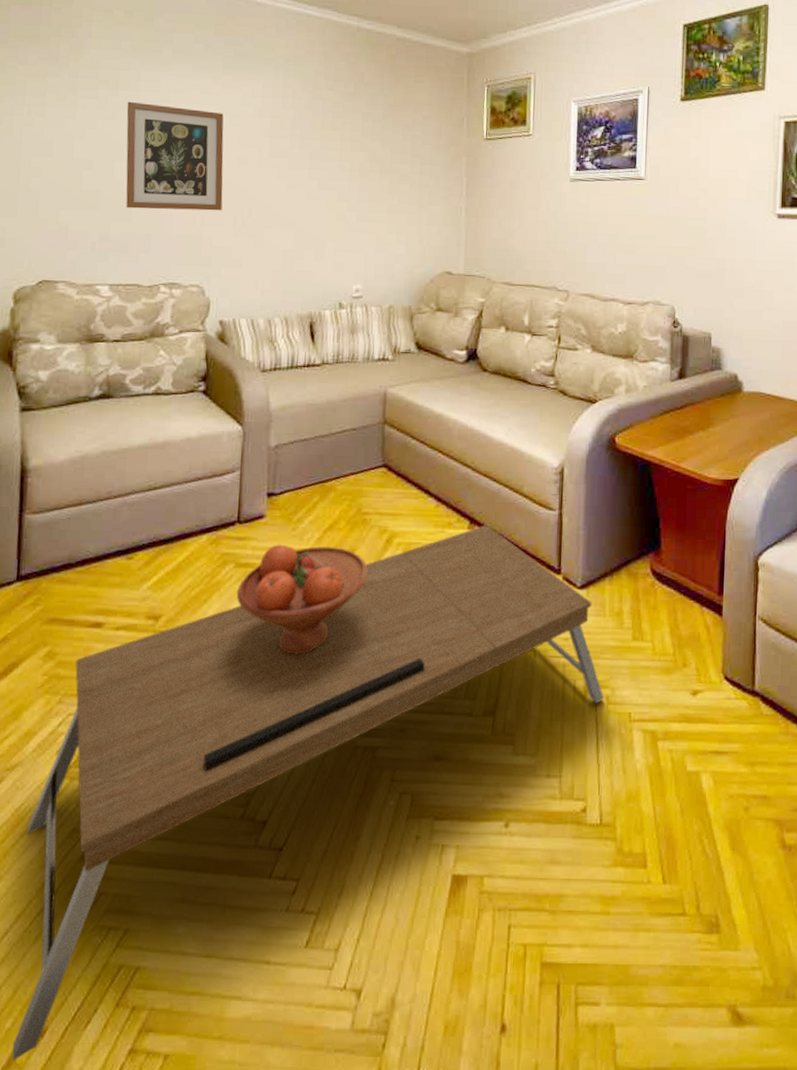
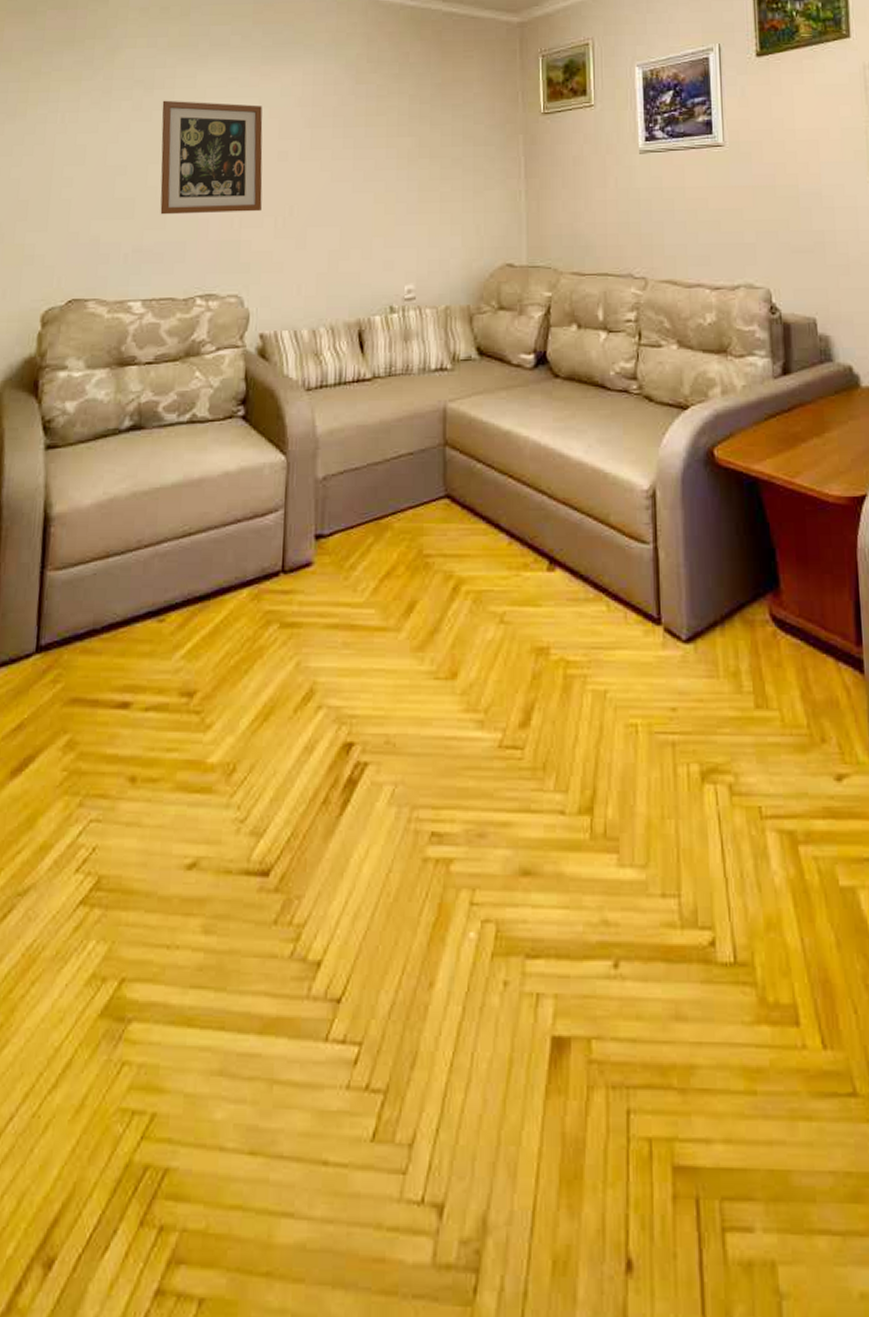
coffee table: present [11,525,605,1061] -> none [12,565,727,1304]
fruit bowl: present [237,544,368,654] -> none [282,597,433,737]

